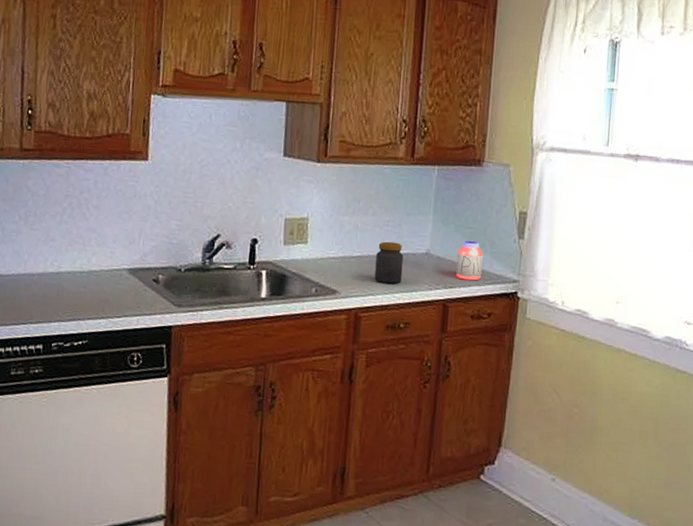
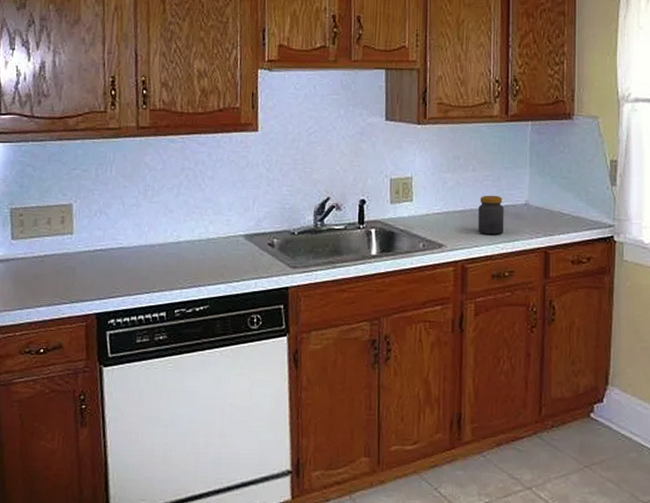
jar: present [456,241,484,281] -> none [555,190,580,228]

